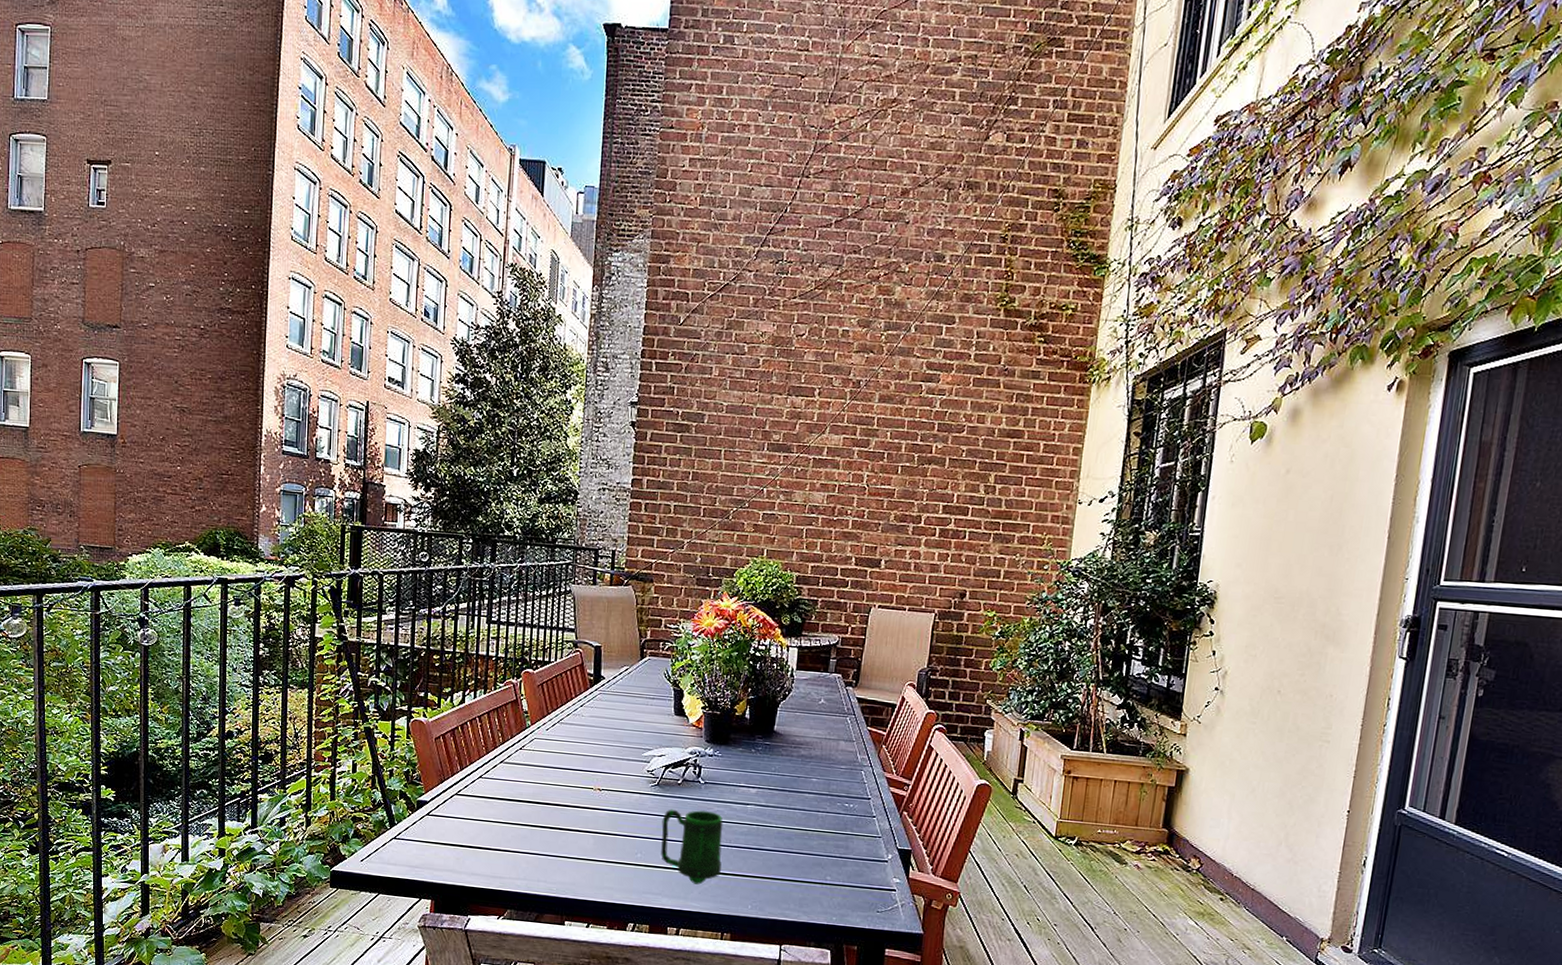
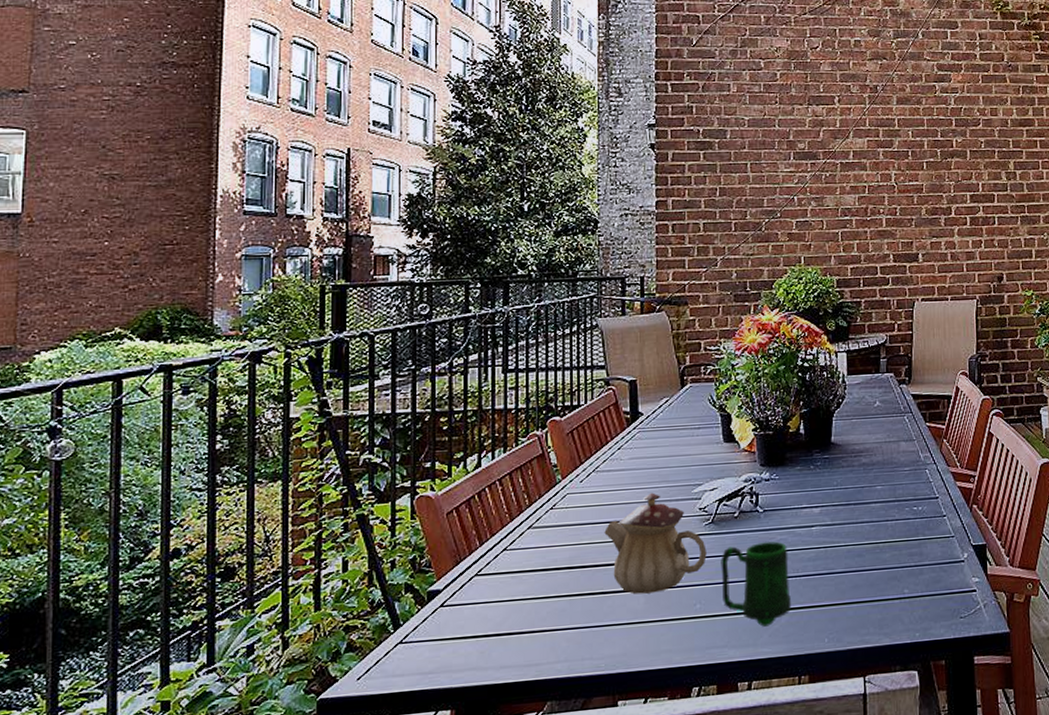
teapot: none [564,749,651,837] -> present [604,492,707,595]

